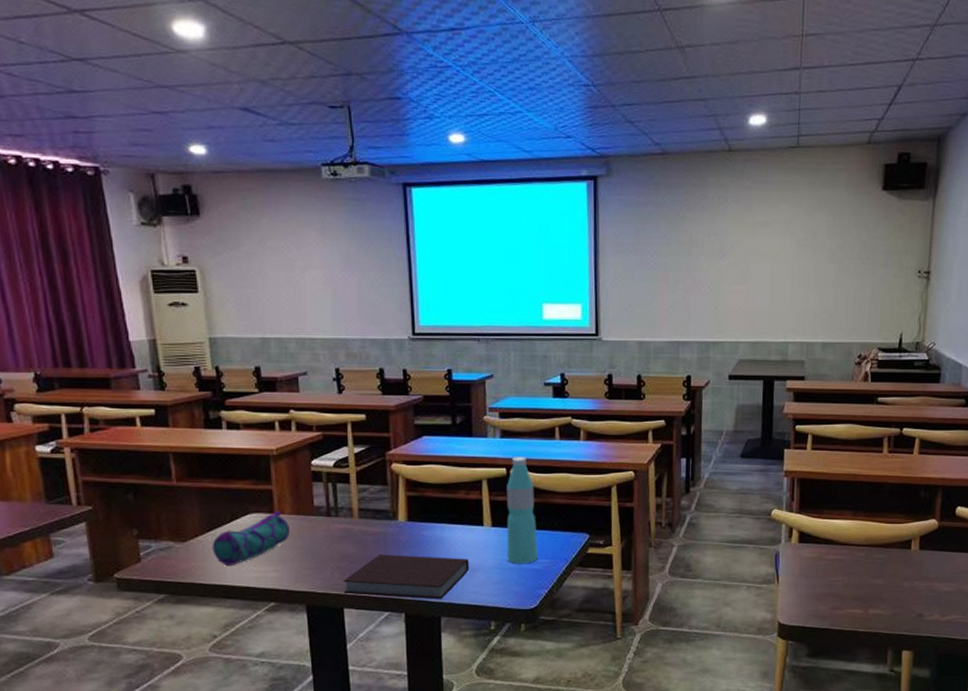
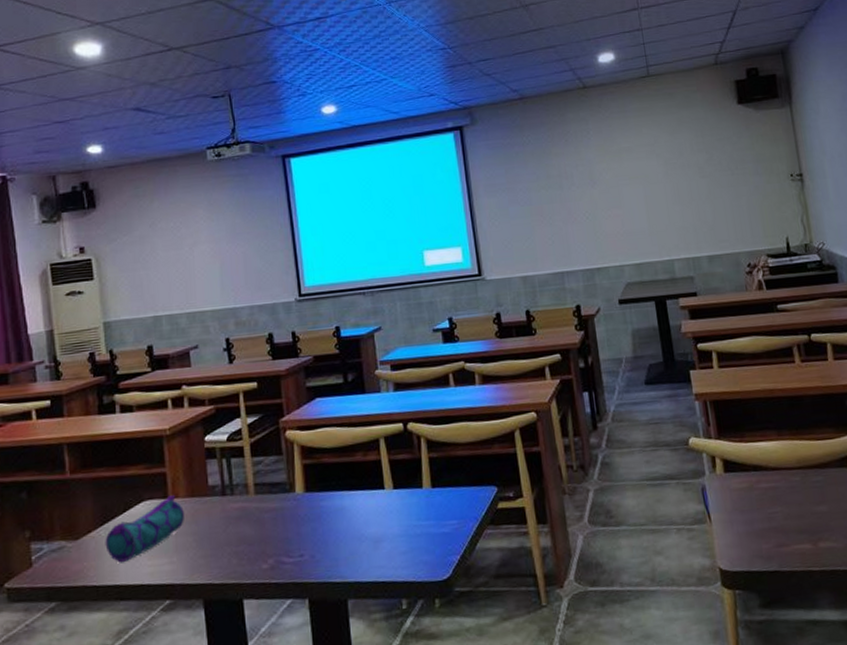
notebook: present [343,555,469,599] -> none [241,528,373,582]
water bottle: present [506,457,539,564] -> none [405,409,446,529]

